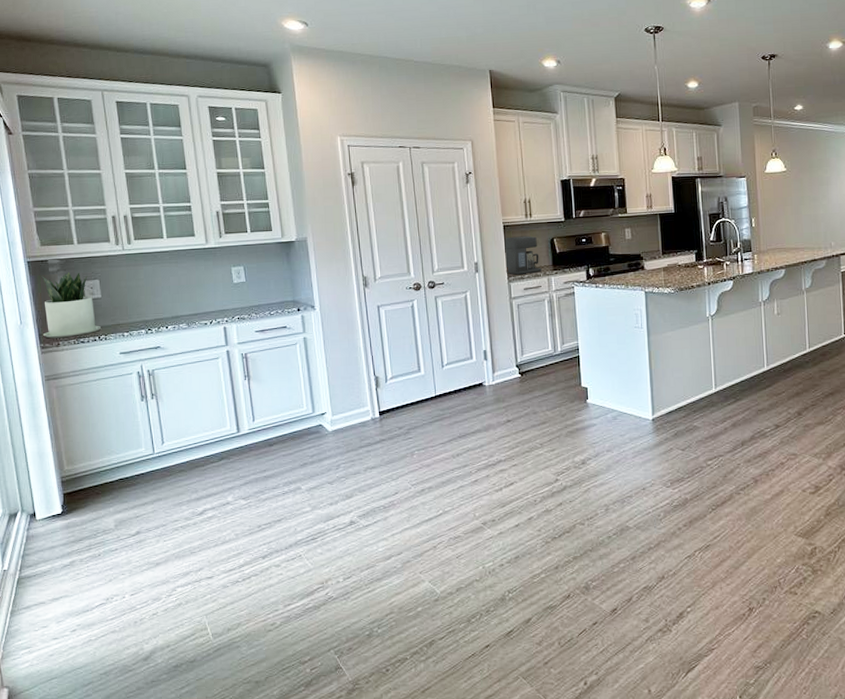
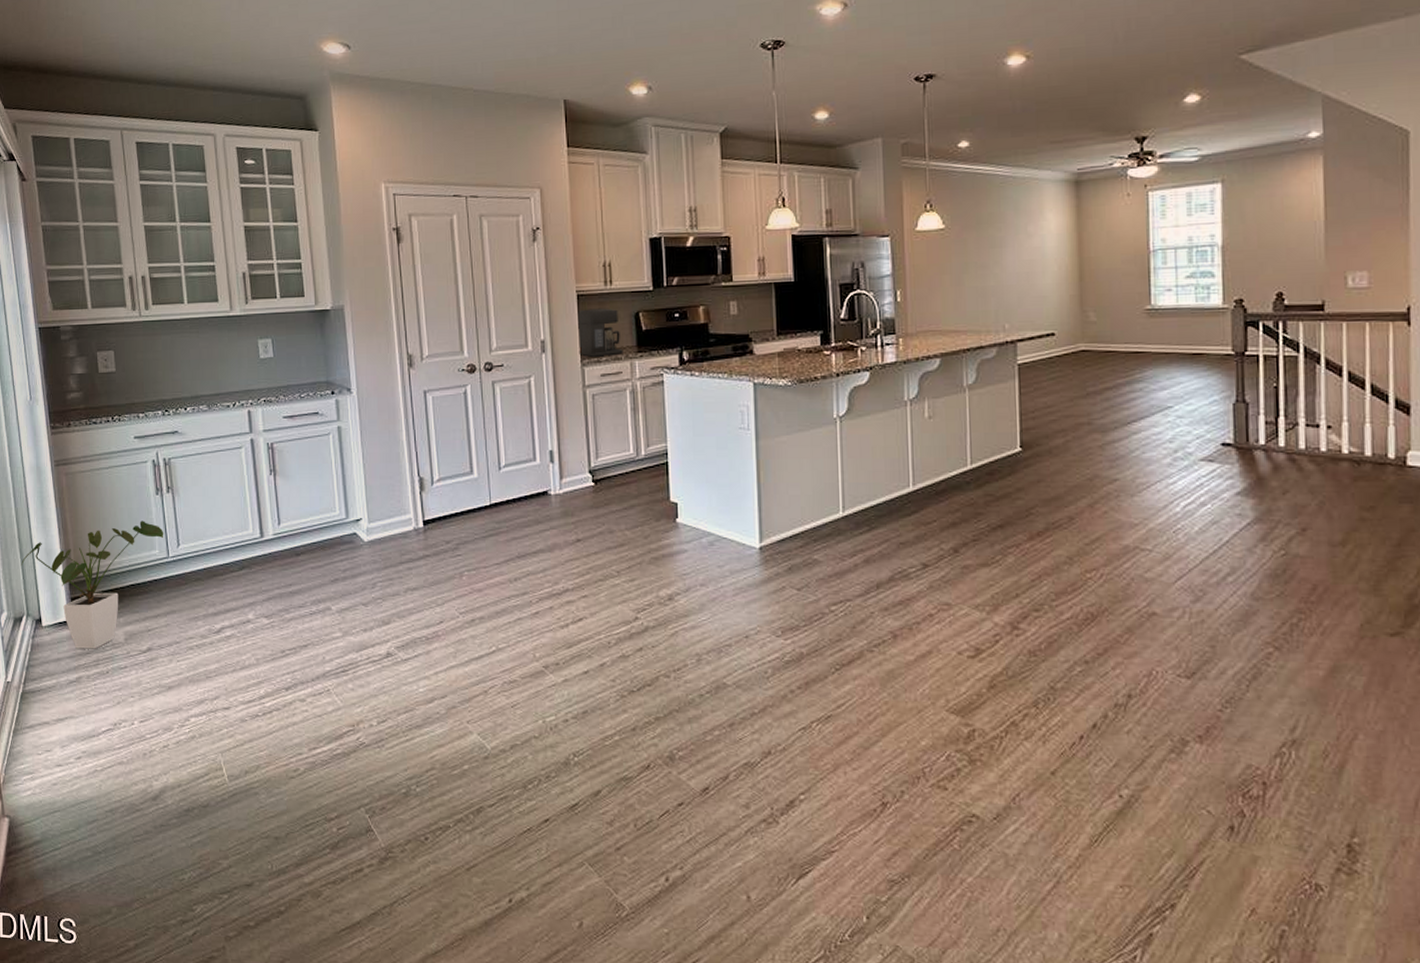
house plant: none [15,424,150,537] -> present [21,521,164,649]
planter: present [41,272,102,339] -> none [53,341,115,418]

